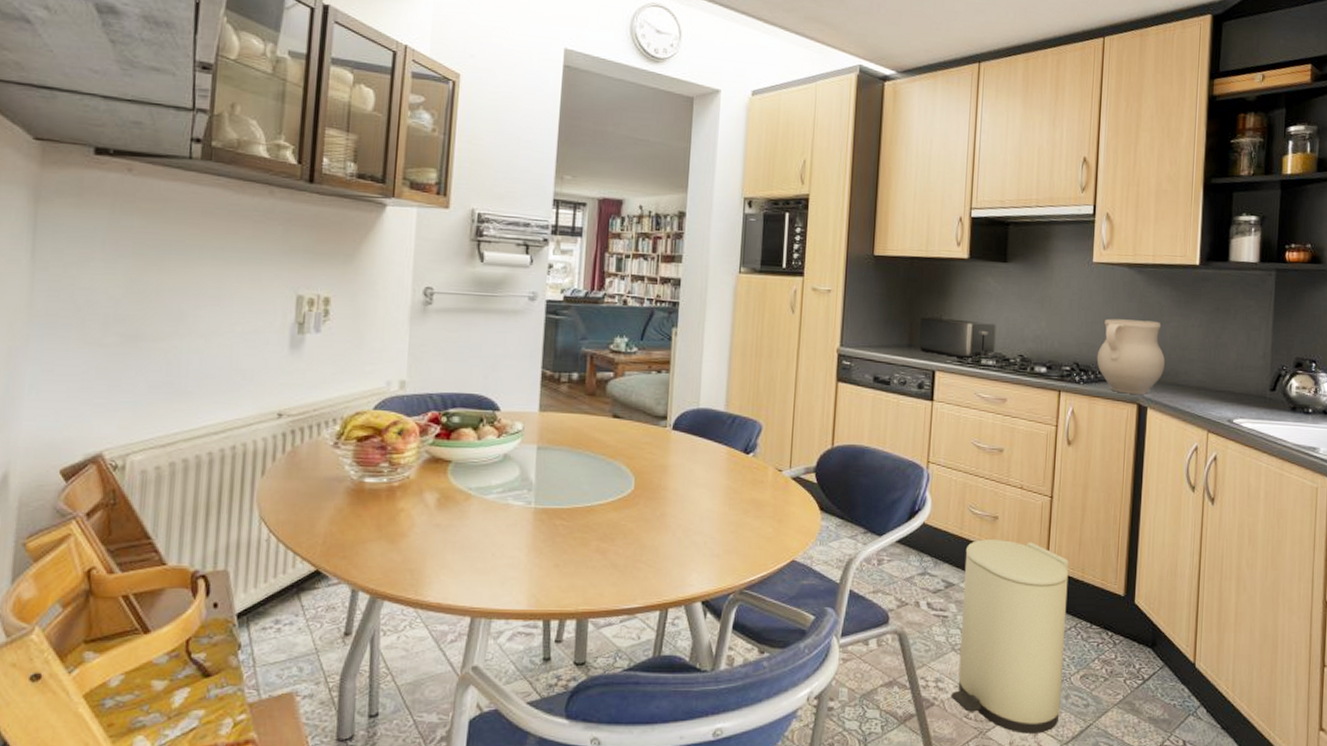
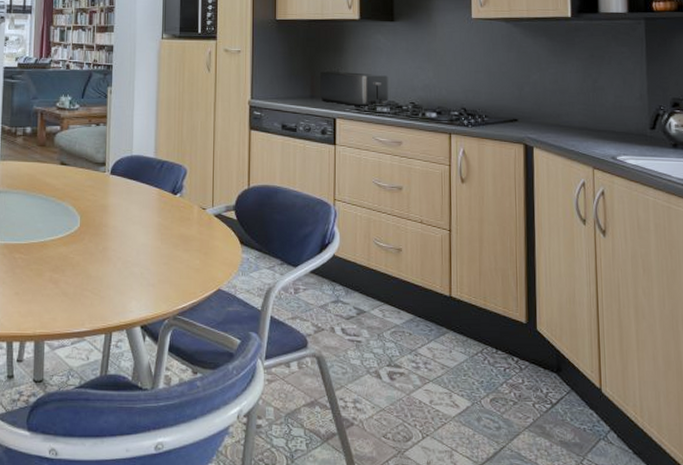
pedal bin: present [950,539,1069,734] -> none [368,270,473,454]
ceramic jug: present [1096,318,1166,395] -> none [482,68,547,135]

